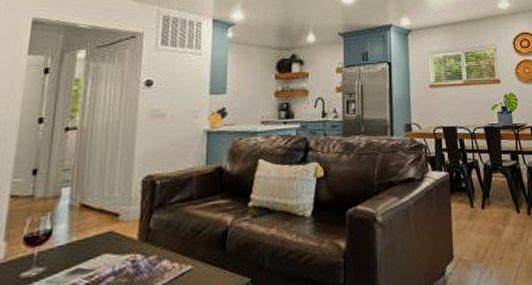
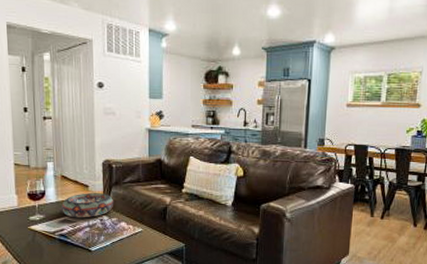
decorative bowl: none [74,221,155,265] -> present [61,193,114,218]

